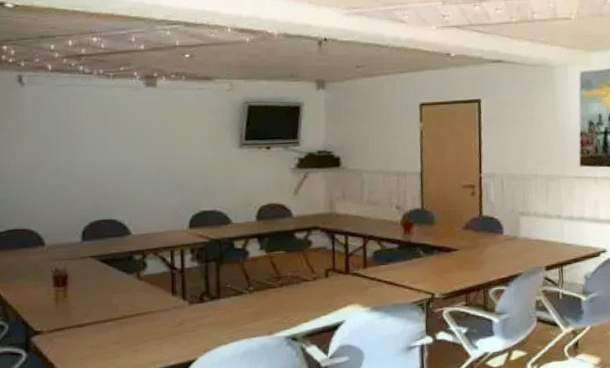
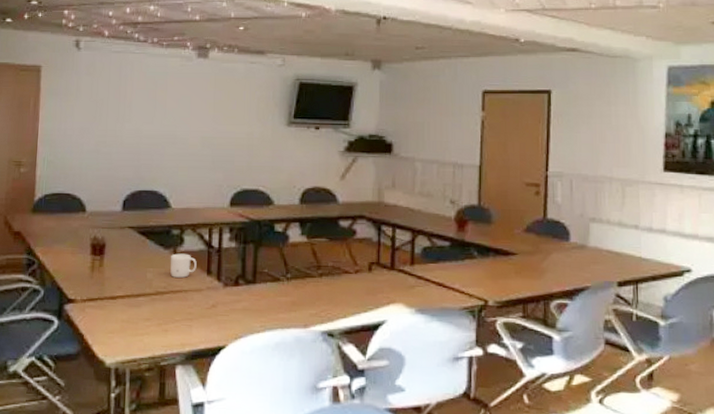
mug: none [134,277,161,301] -> present [170,253,197,278]

